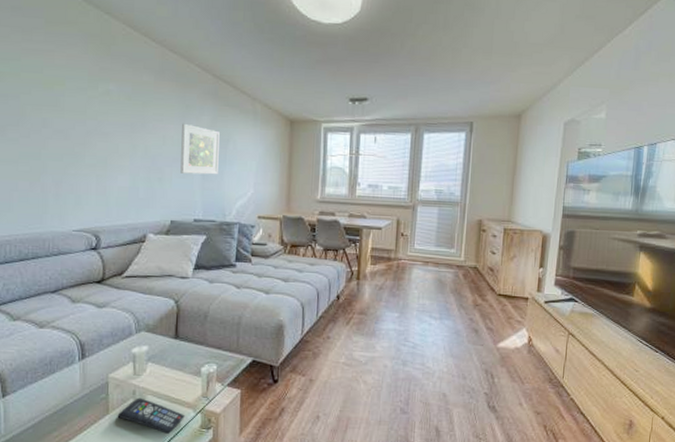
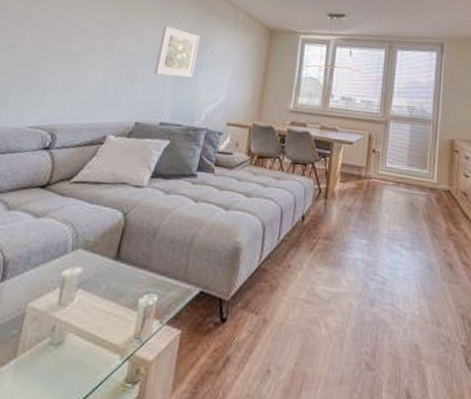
remote control: present [117,398,185,435] -> none [25,336,109,391]

